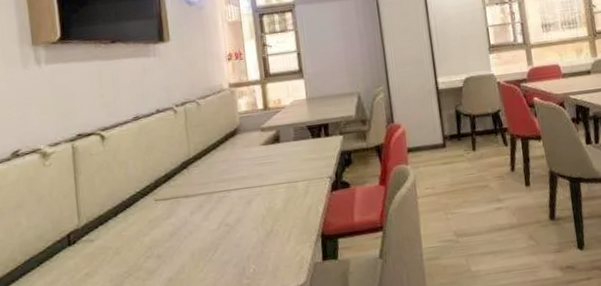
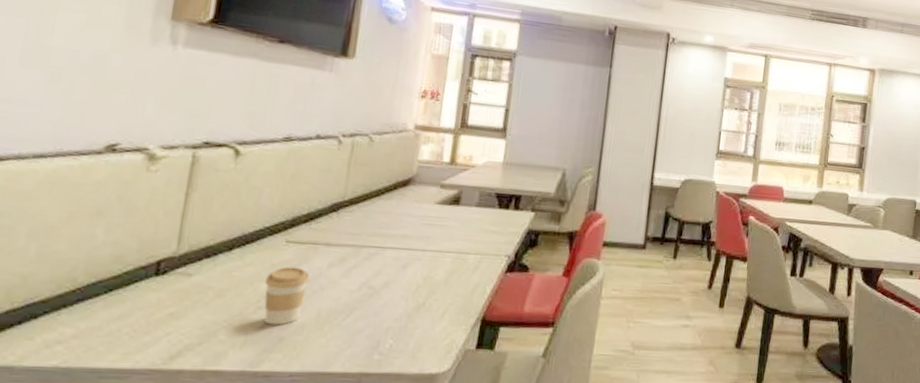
coffee cup: none [146,219,180,270] -> present [264,266,311,325]

